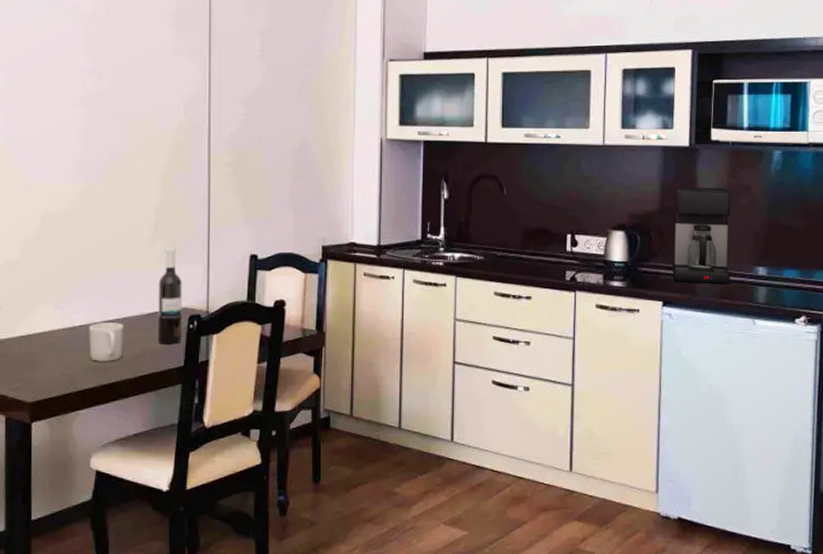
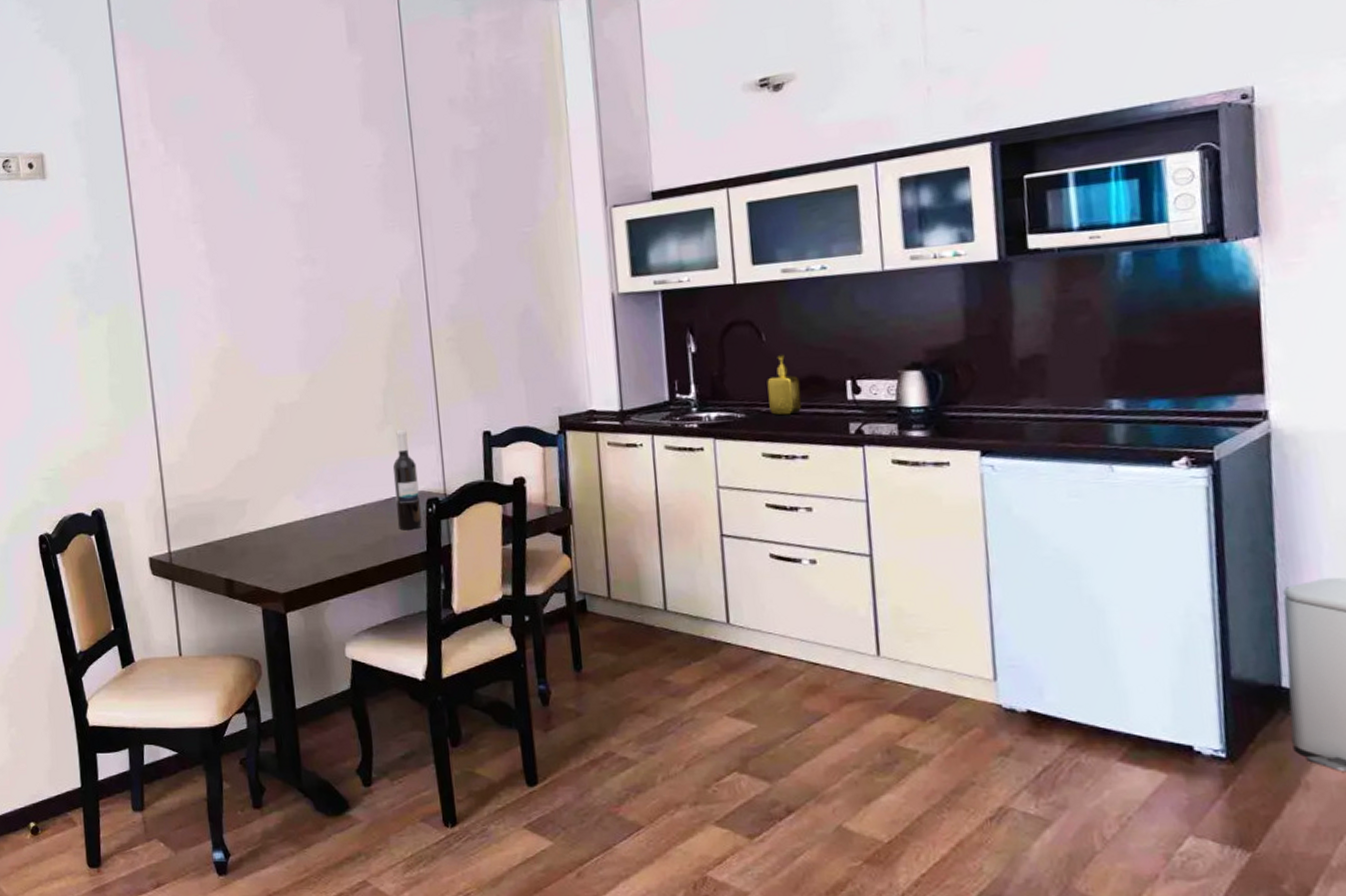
mug: present [89,323,123,362] -> none [330,510,366,551]
soap dispenser: none [504,207,530,260] -> present [767,354,802,416]
coffee maker: present [672,187,731,285] -> none [984,306,1073,427]

